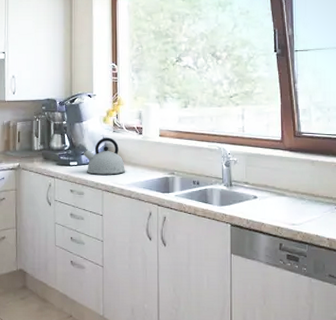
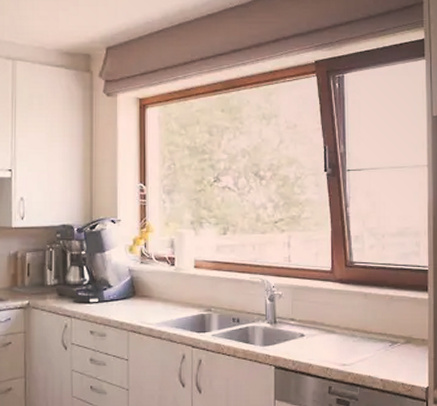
kettle: present [83,137,126,175] -> none [105,269,156,313]

